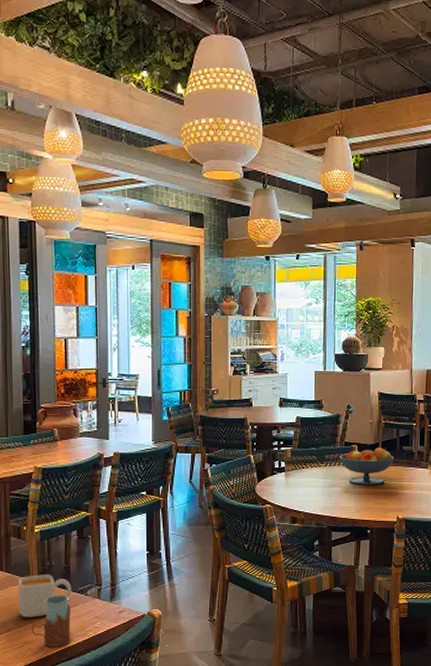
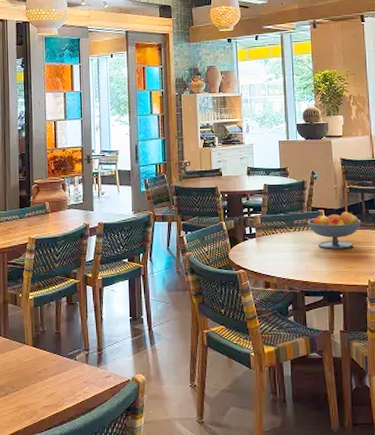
mug: present [18,574,72,618] -> none [14,339,63,382]
drinking glass: present [32,595,71,647] -> none [27,360,62,412]

